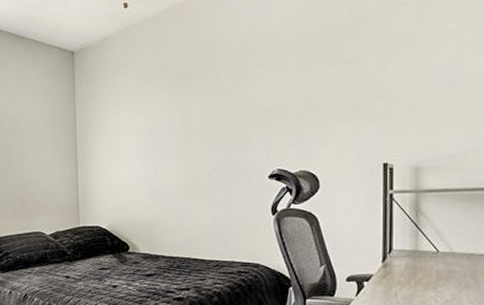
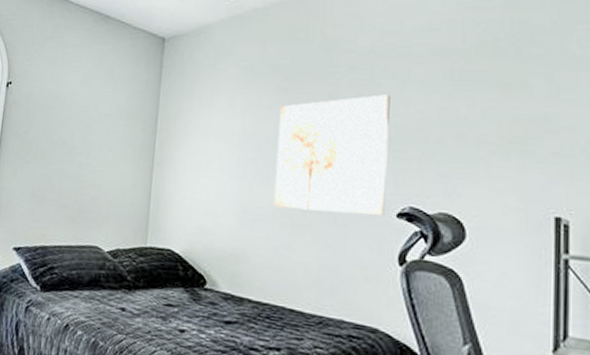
wall art: none [173,81,259,182] -> present [273,94,391,215]

